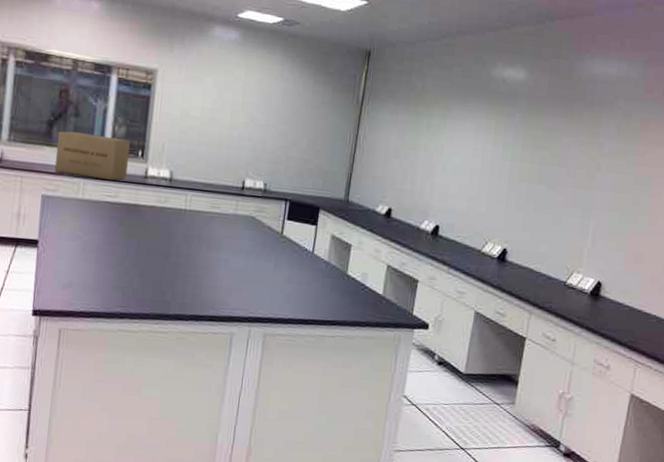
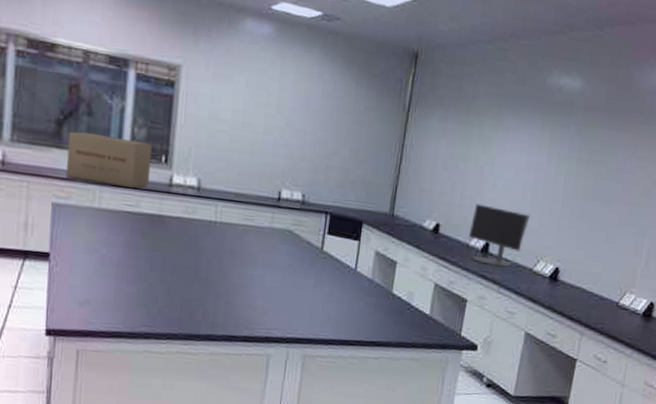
computer monitor: none [419,189,478,249] -> present [468,203,530,267]

